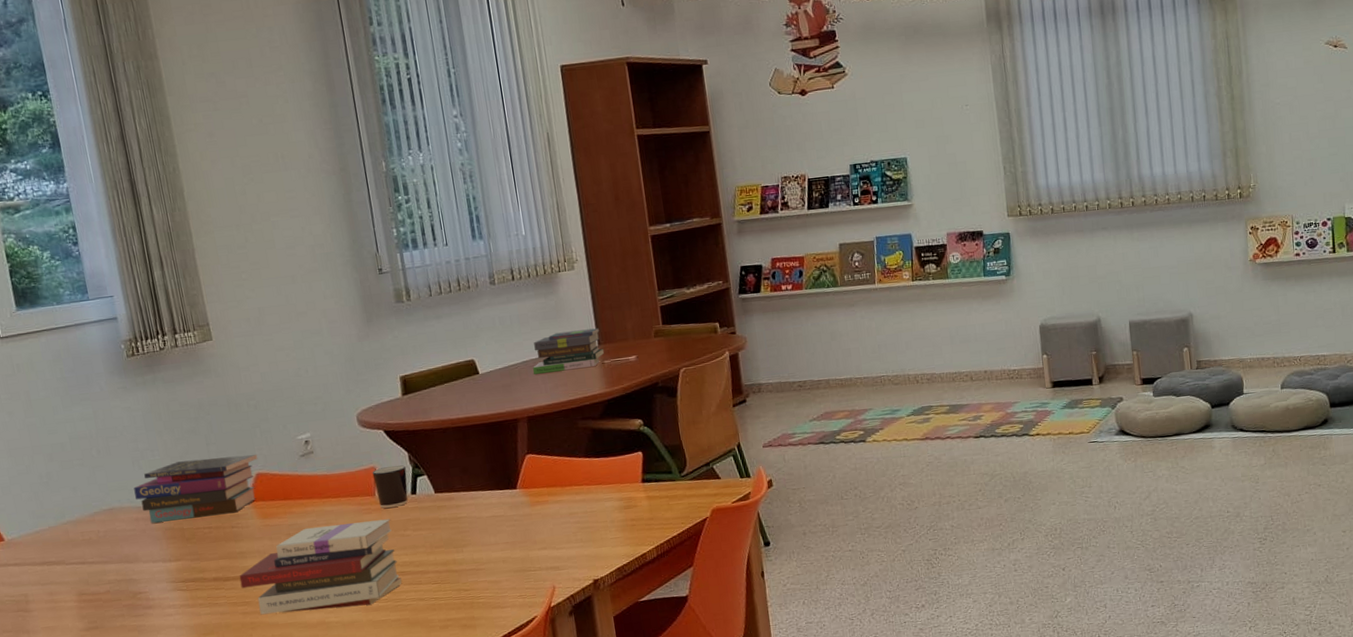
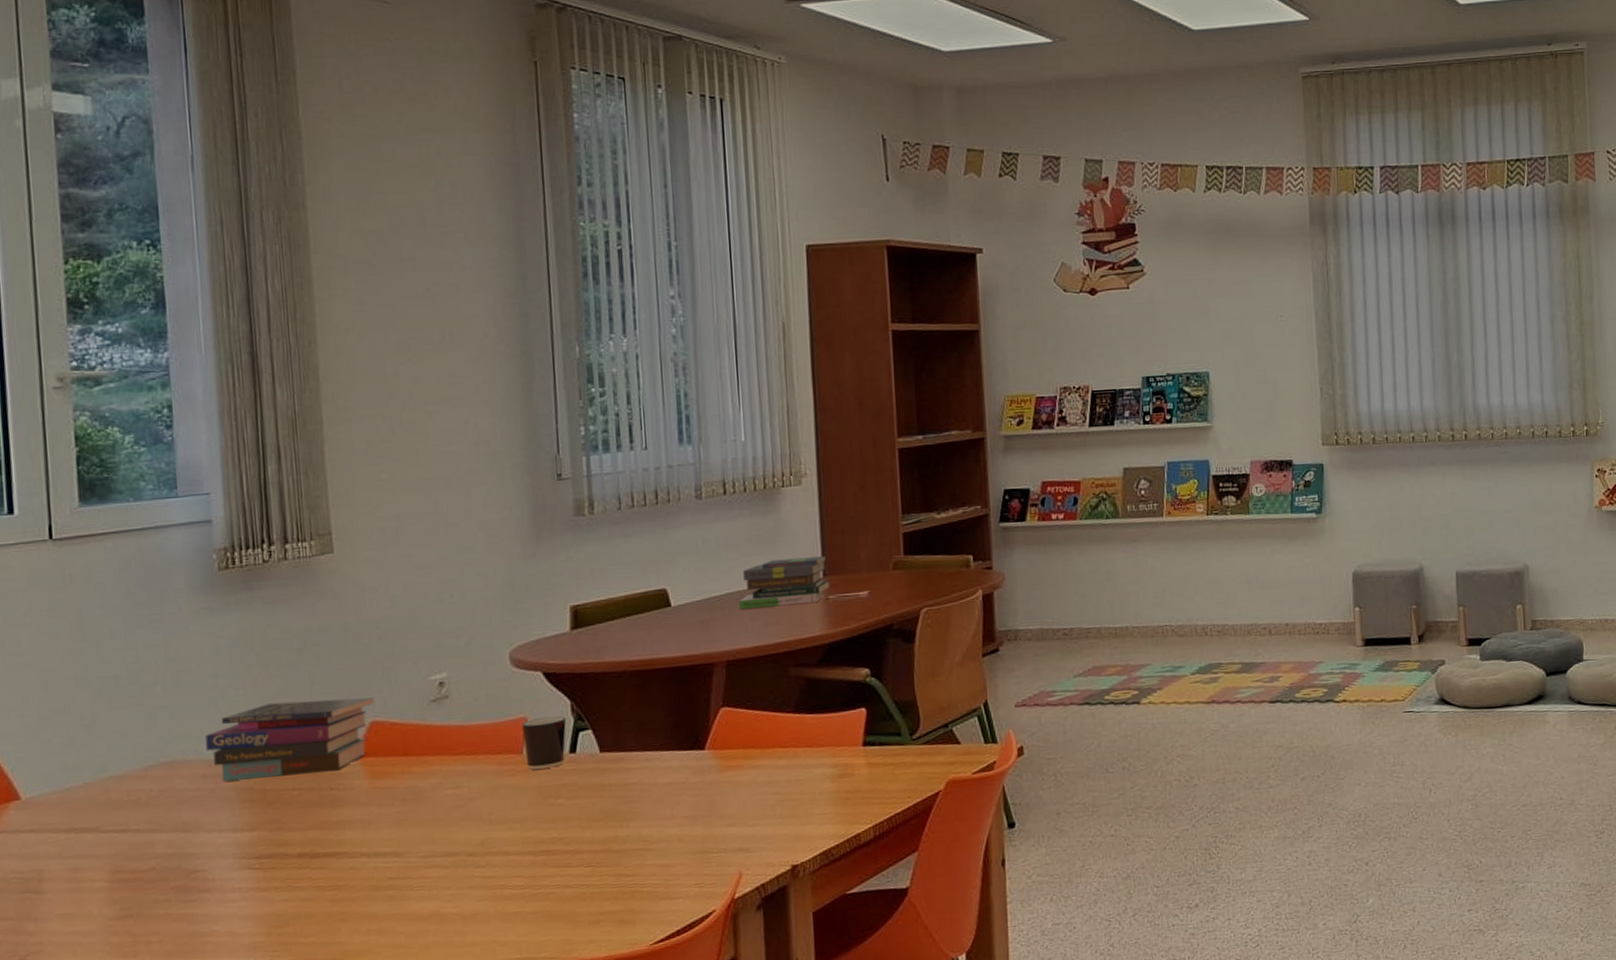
books: present [239,519,402,615] -> none [332,783,546,903]

